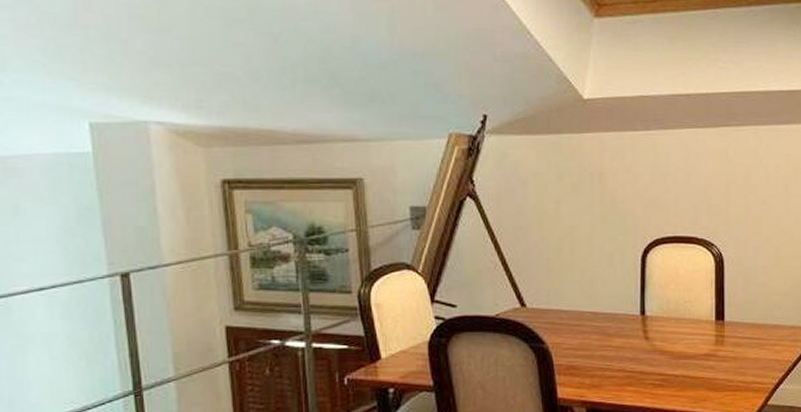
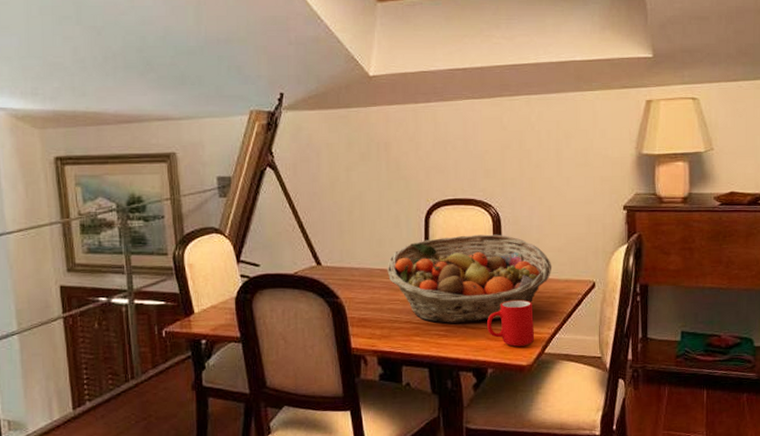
fruit basket: none [599,276,778,372] -> present [387,234,552,324]
cup: none [707,348,758,398] -> present [487,300,535,347]

